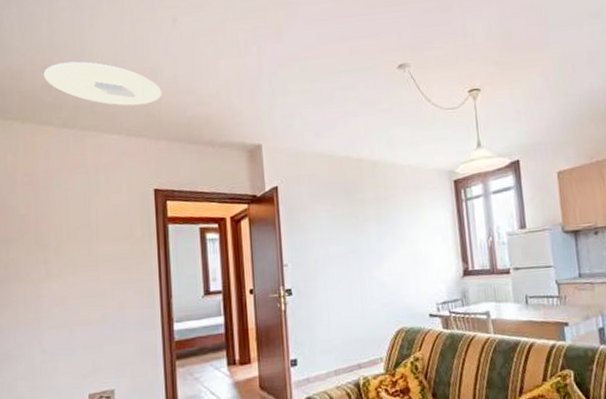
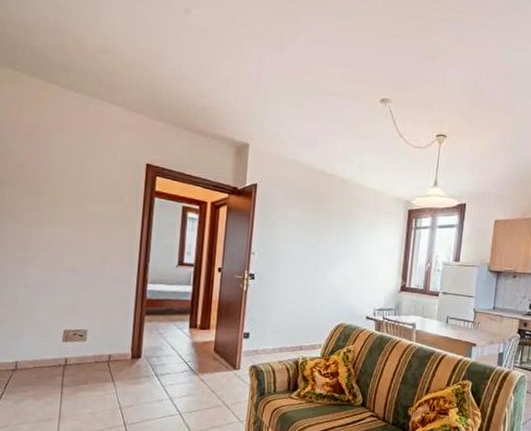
ceiling light: present [43,61,162,106] -> none [56,27,166,85]

